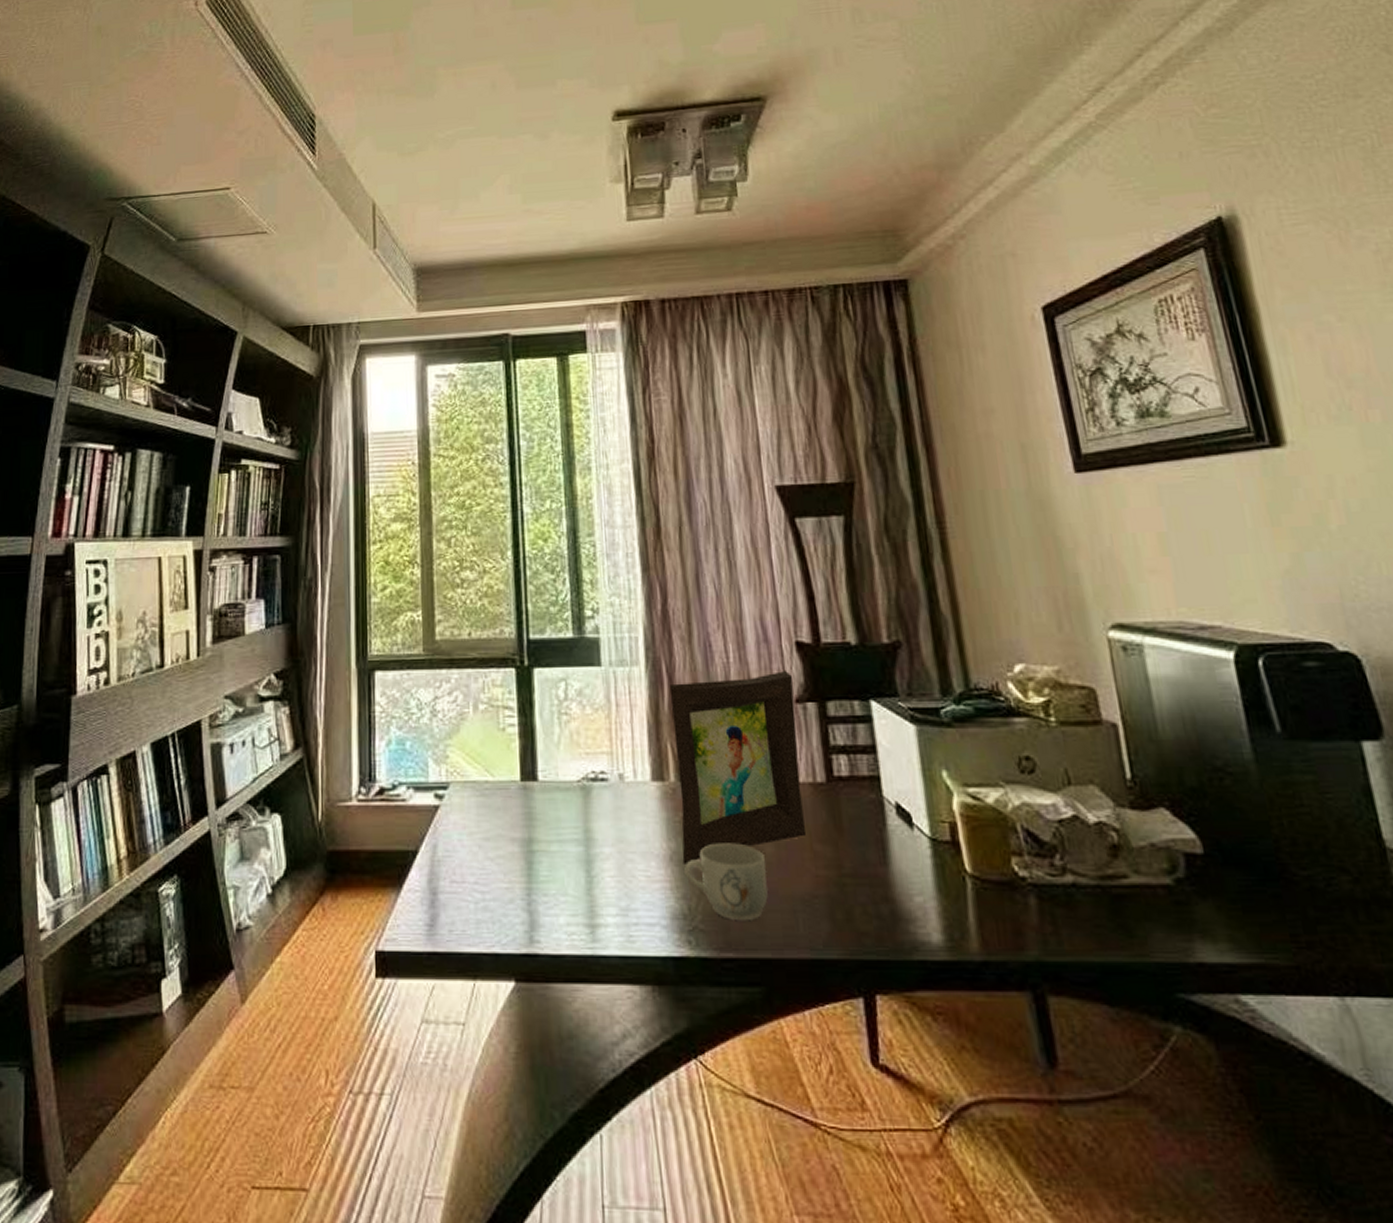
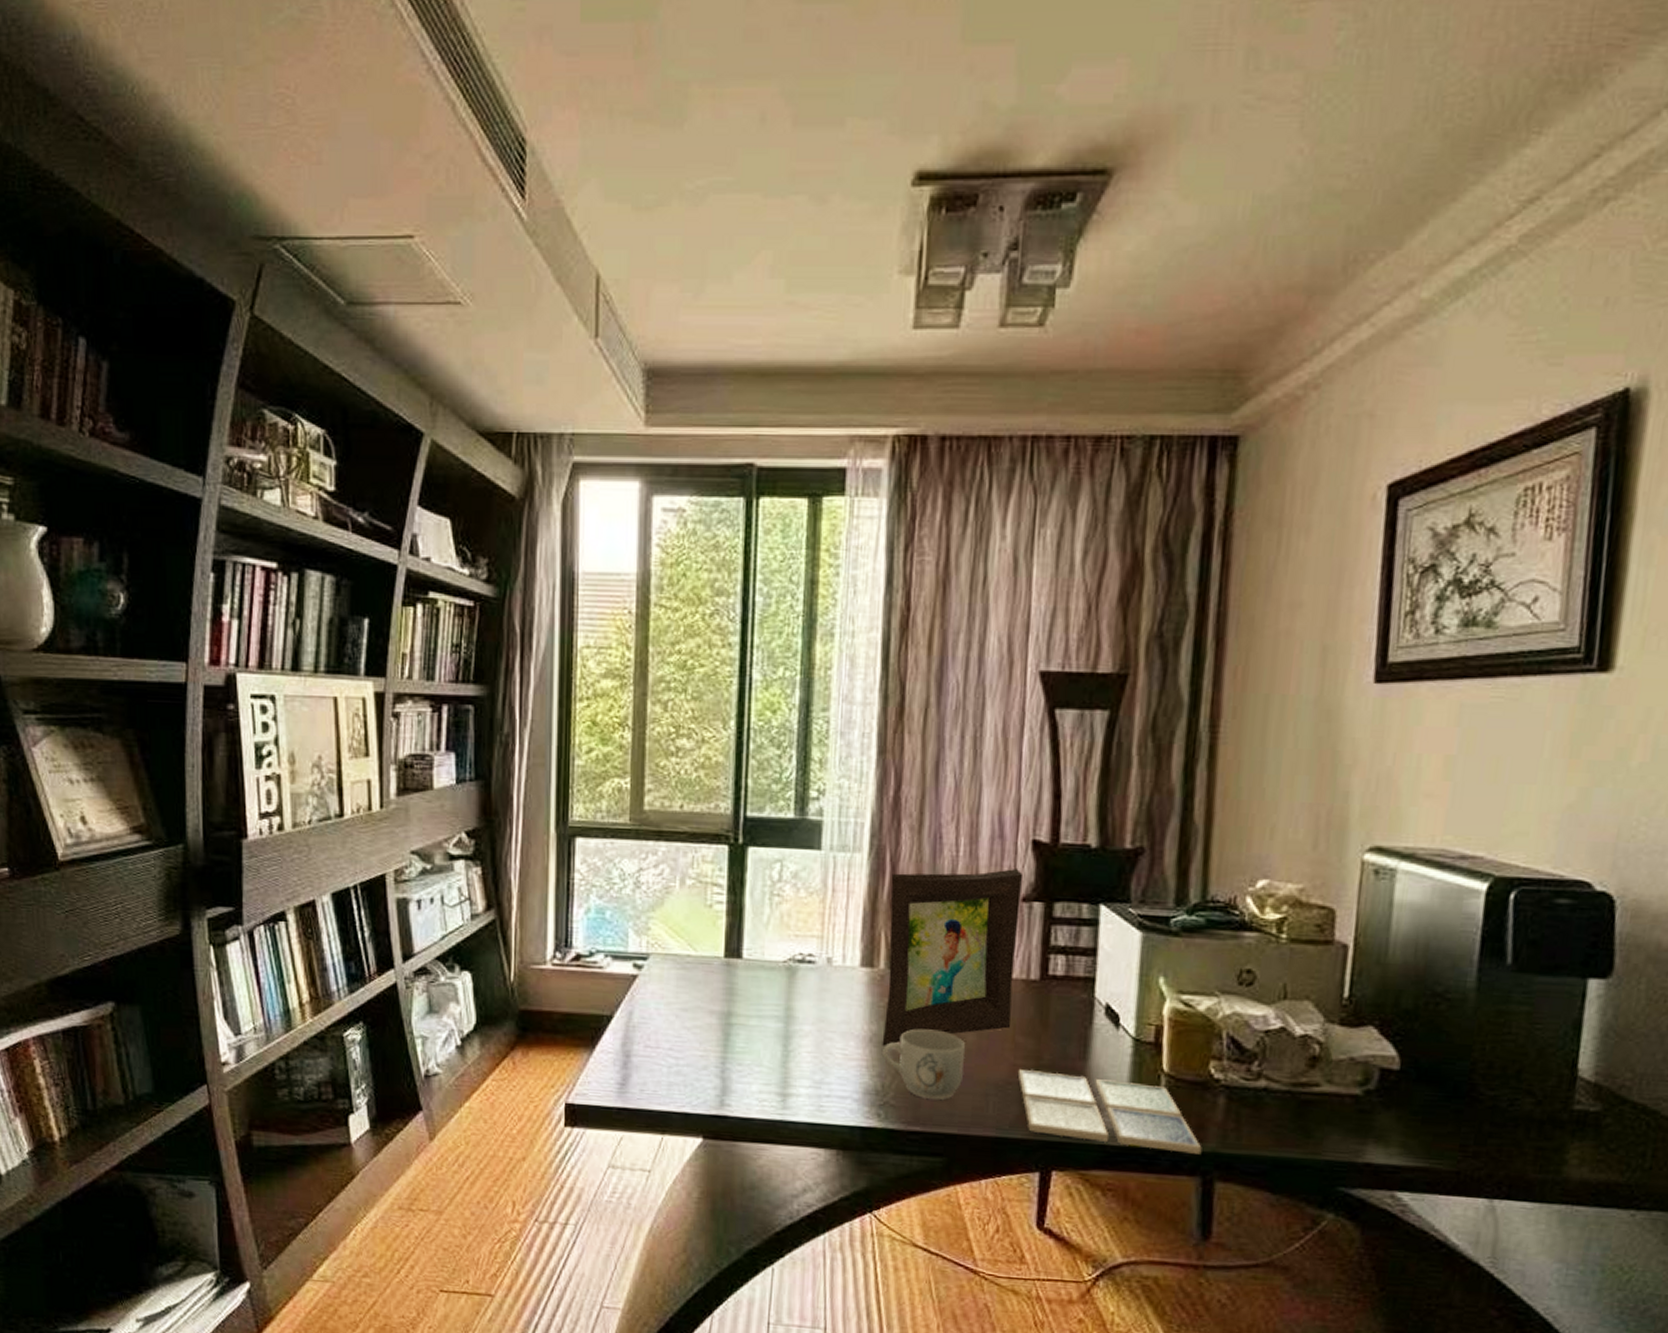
drink coaster: none [821,879,1026,965] -> present [1017,1068,1202,1154]

